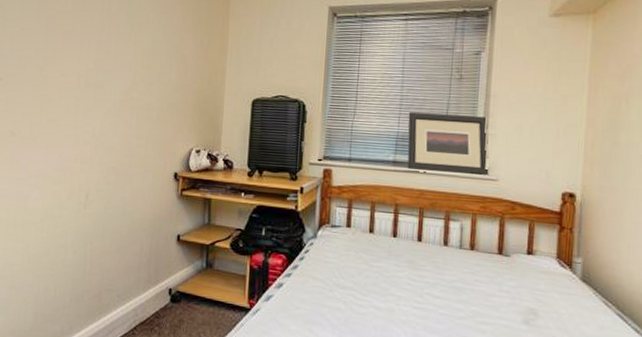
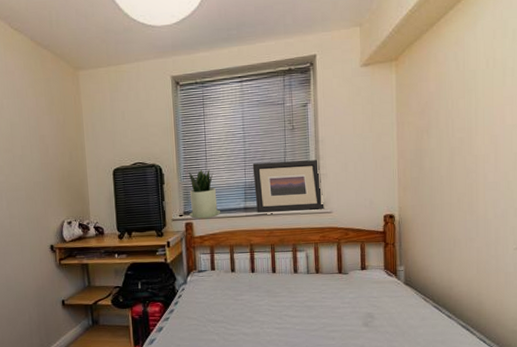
planter: none [329,111,365,168] -> present [188,169,220,220]

